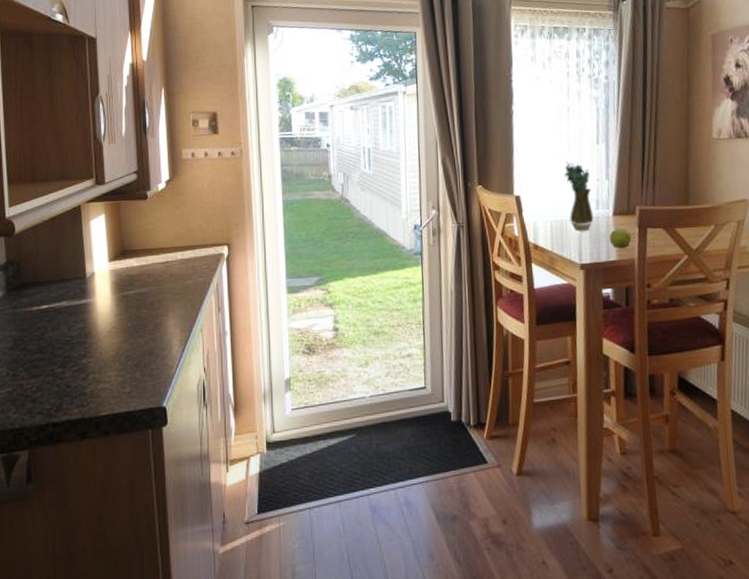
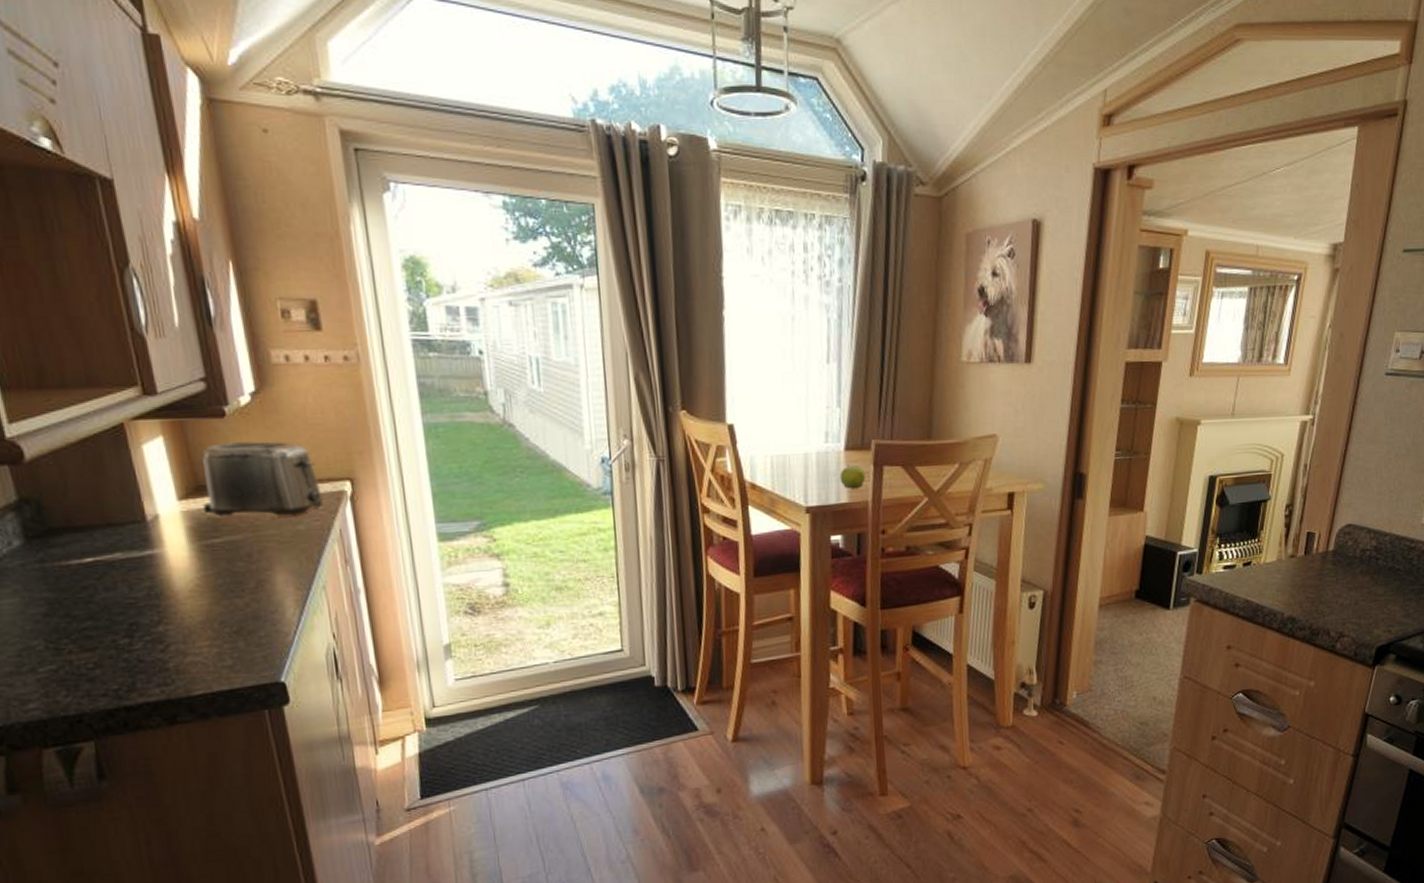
toaster: none [124,216,208,274] -> present [202,441,324,517]
vase: present [564,161,594,232] -> none [788,384,822,470]

